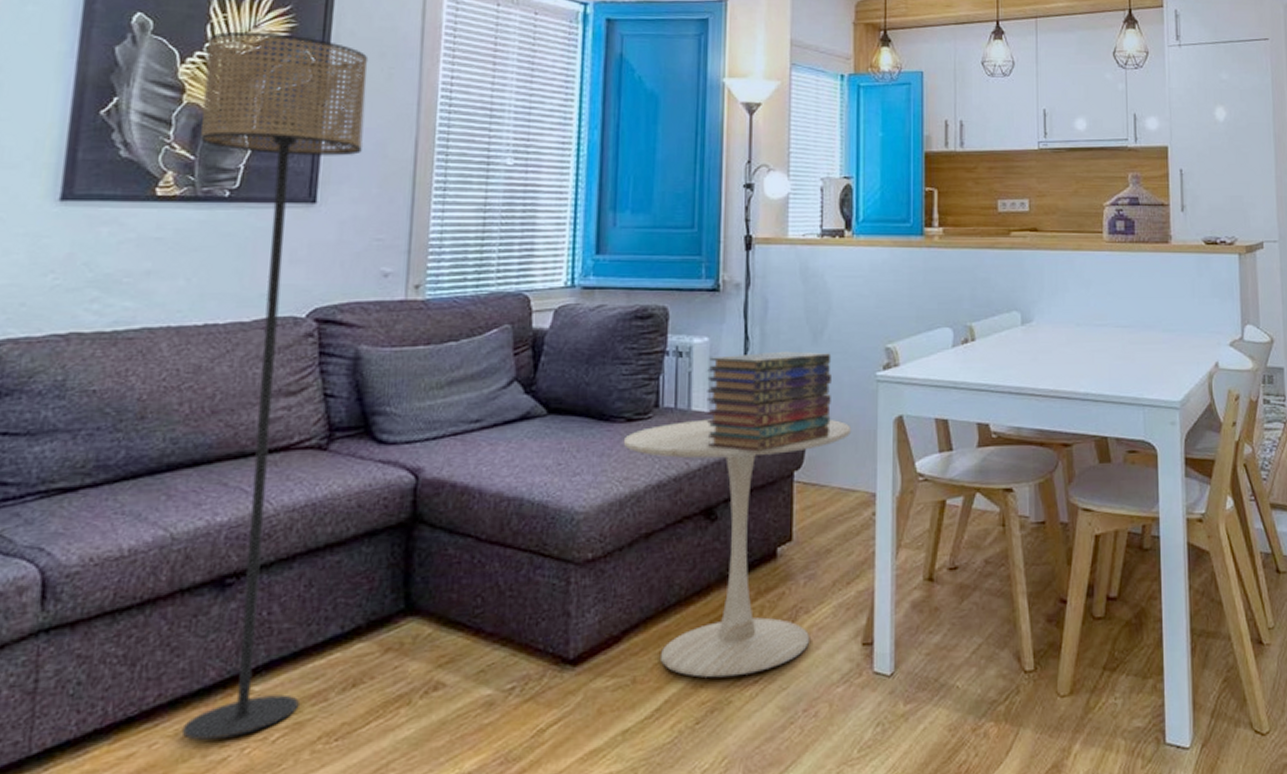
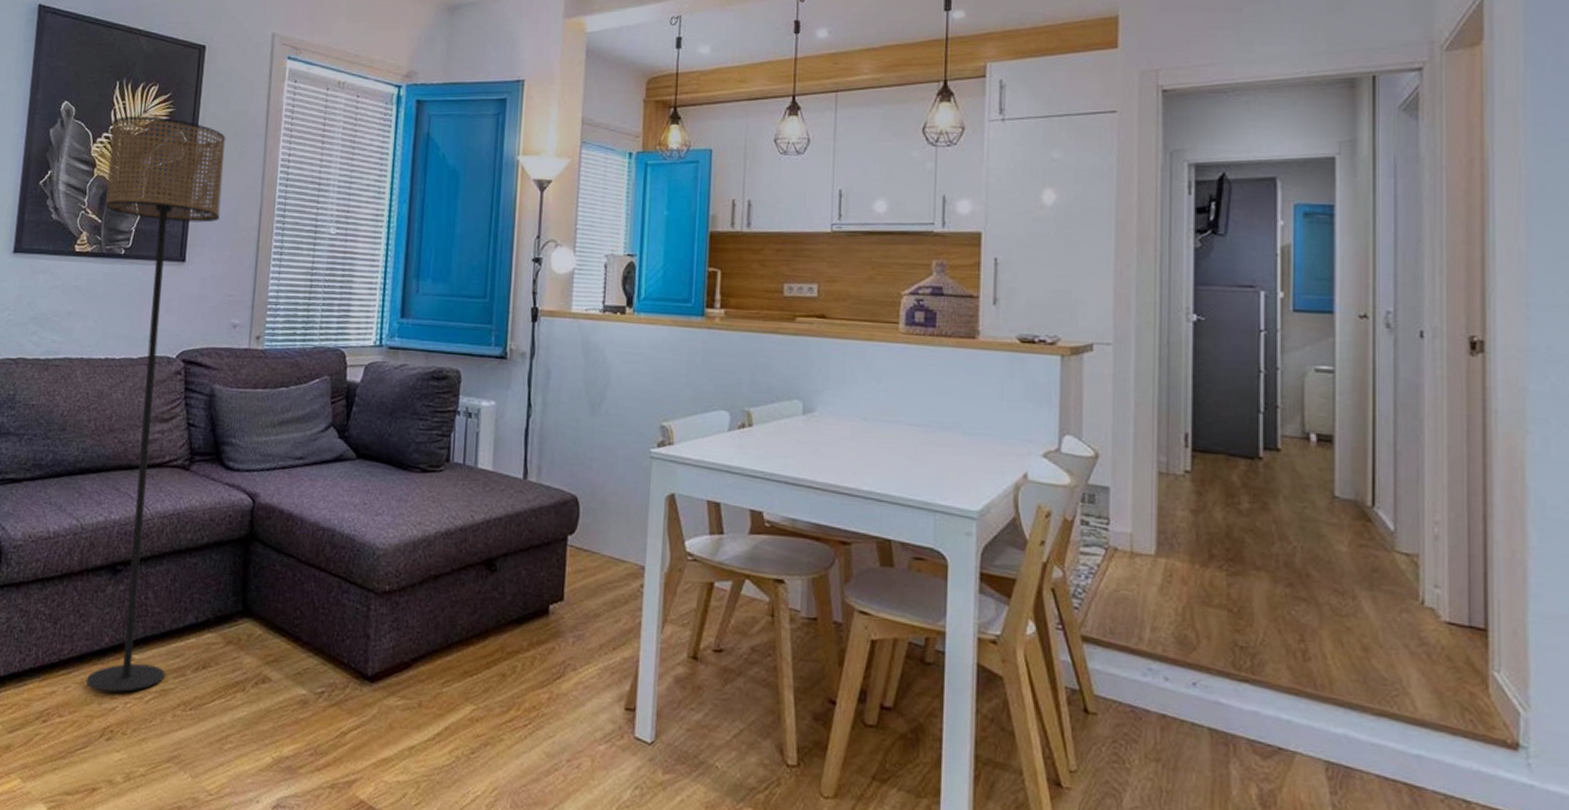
side table: present [623,419,852,678] -> none [418,477,624,718]
book stack: present [707,351,832,452] -> none [490,420,608,513]

